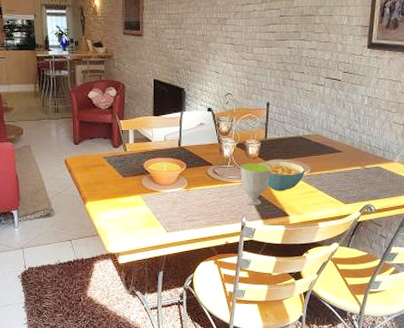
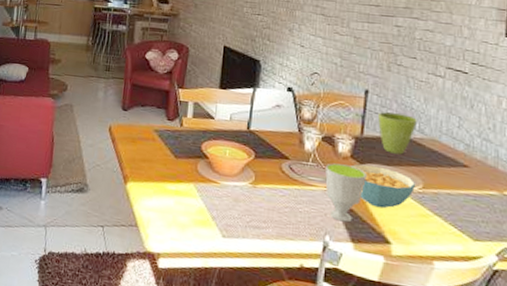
flower pot: none [277,118,305,150] -> present [378,112,417,155]

